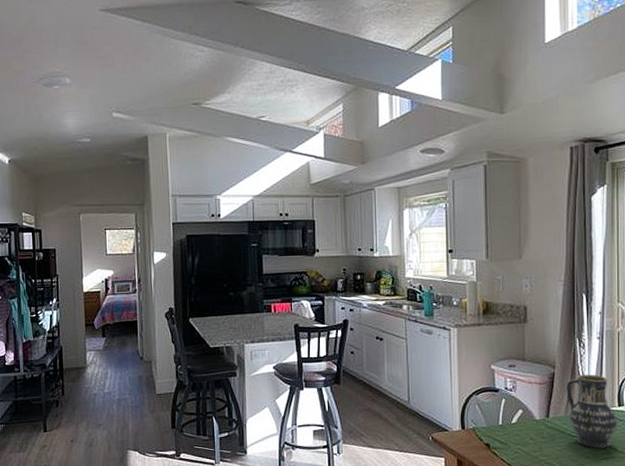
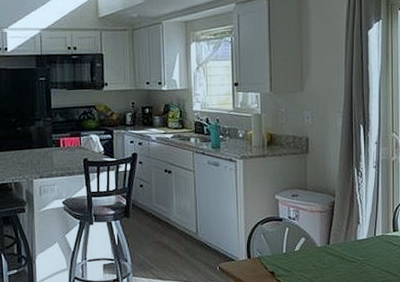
vase: present [566,374,618,448] -> none [346,201,392,273]

